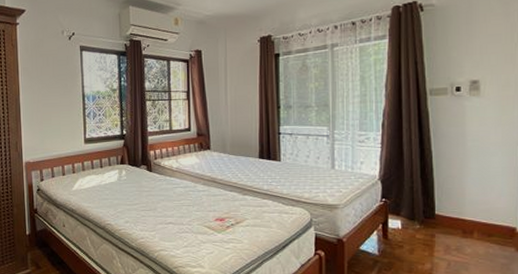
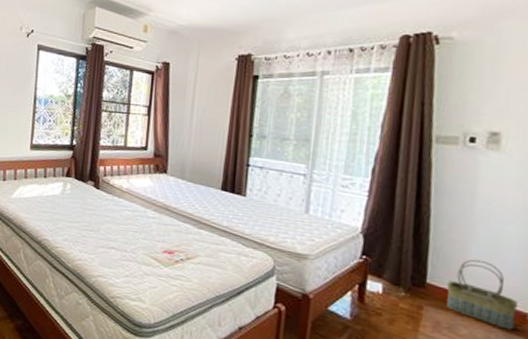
basket: none [452,188,507,243] -> present [446,259,518,330]

